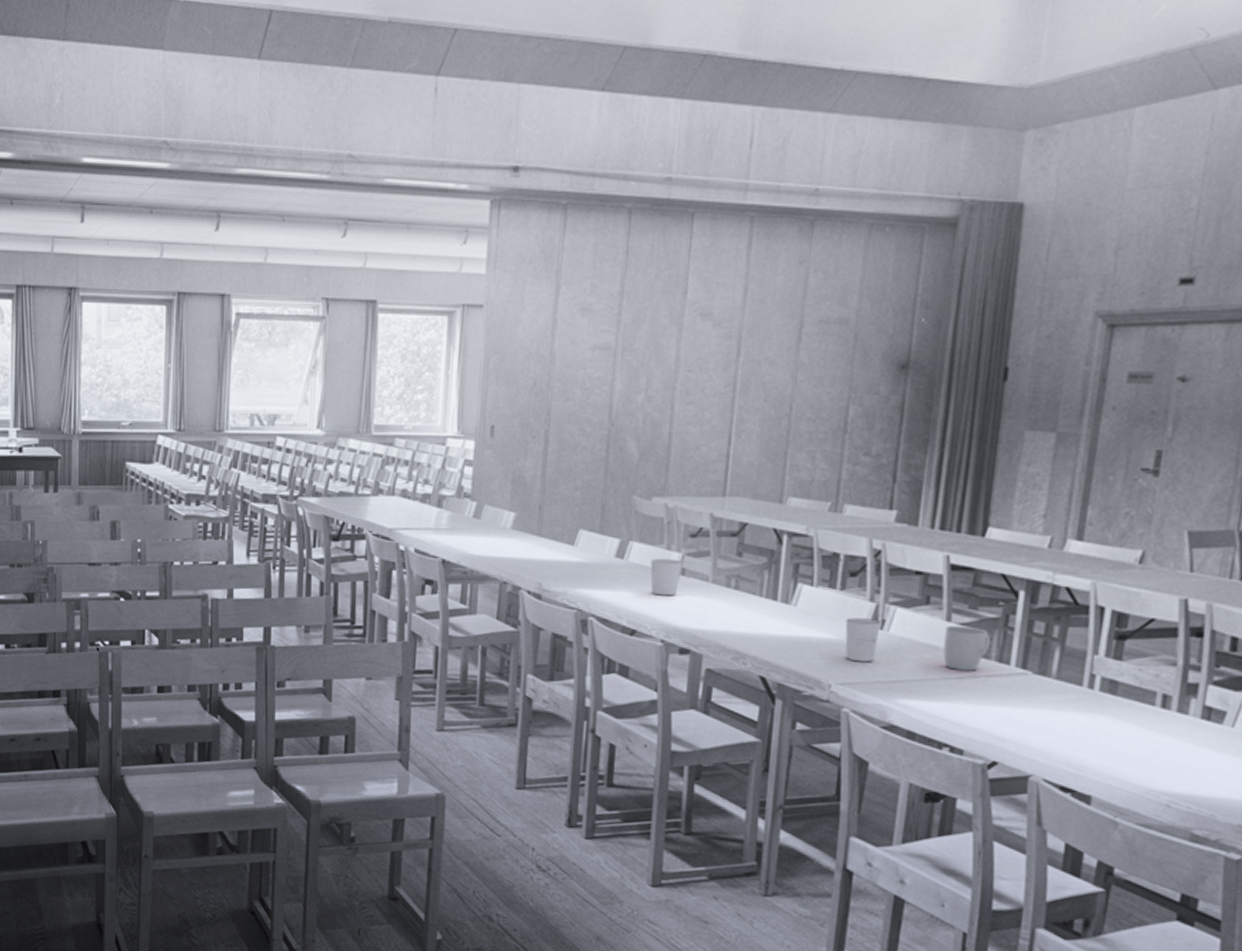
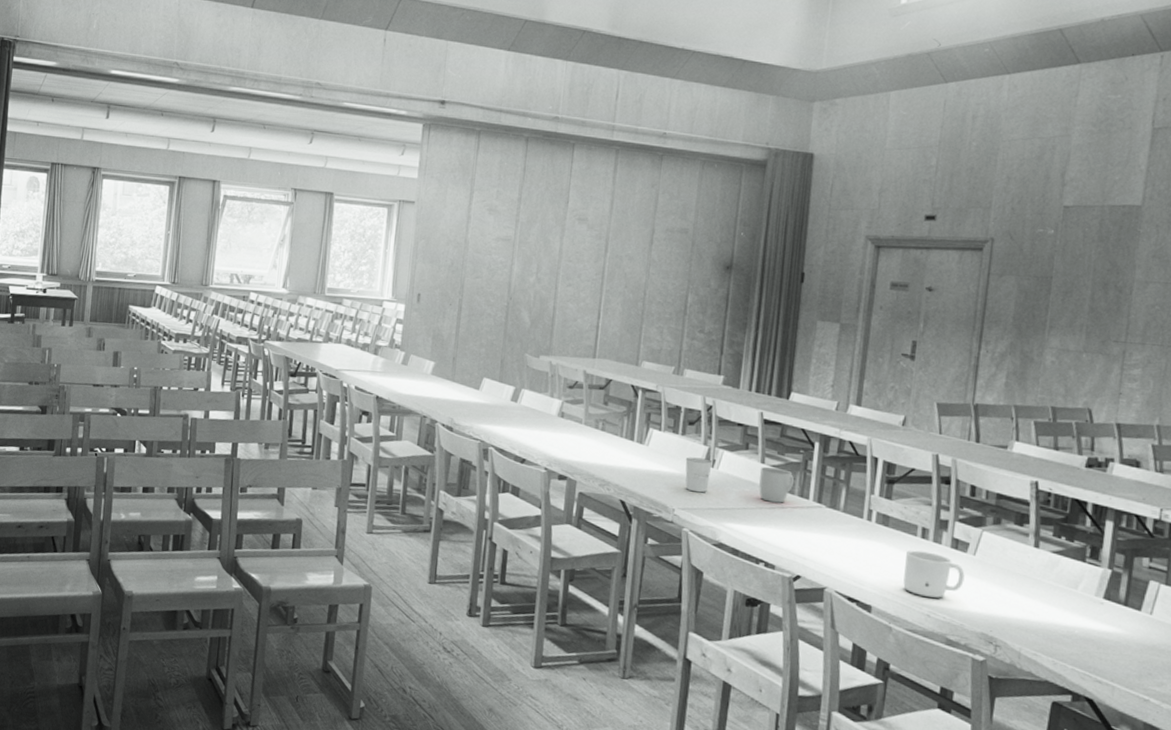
dixie cup: present [650,558,683,596] -> none [537,403,562,434]
mug: none [1134,723,1219,785] -> present [903,550,965,599]

